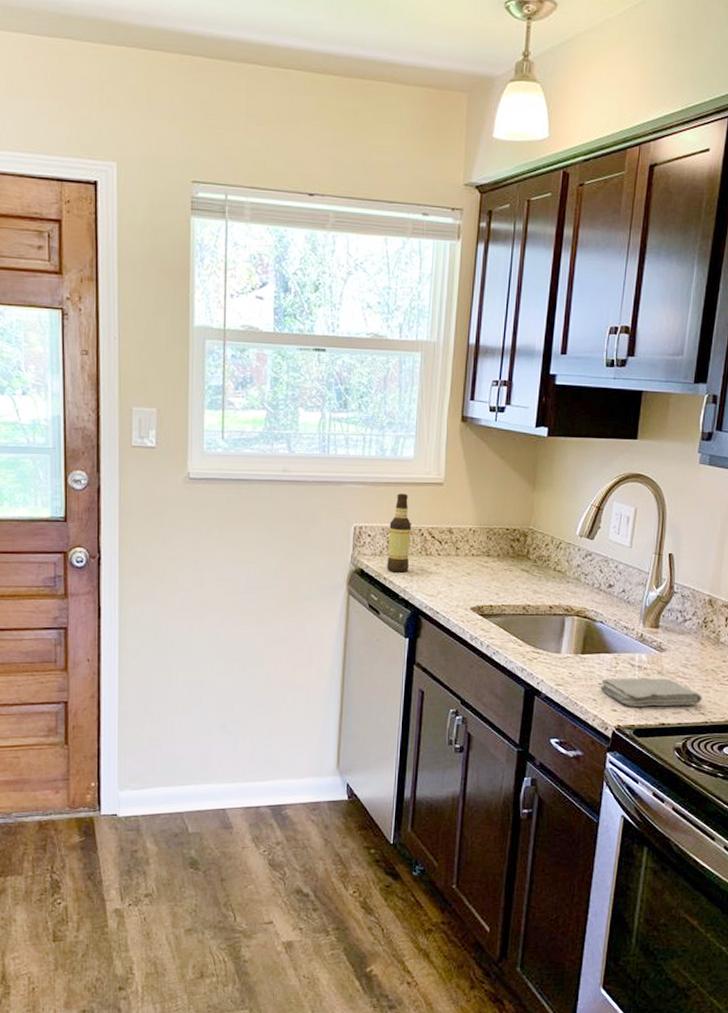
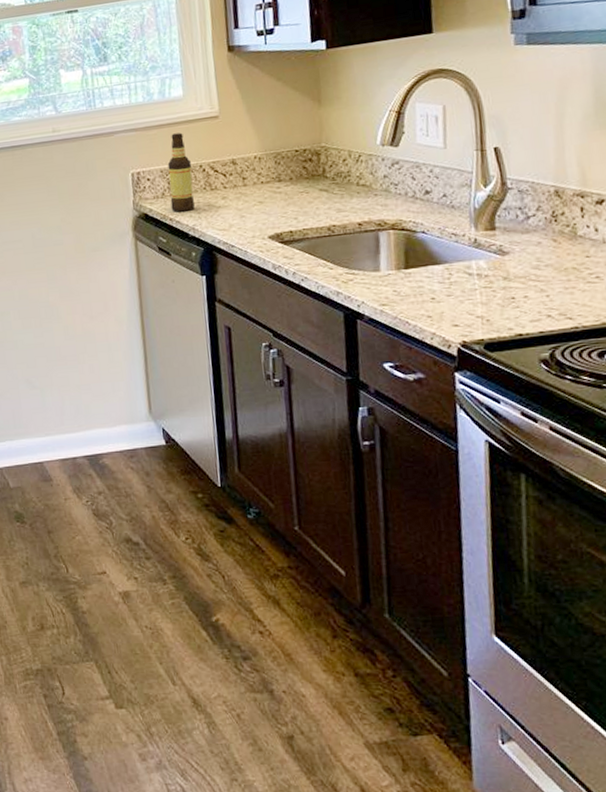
washcloth: present [601,678,702,707] -> none [434,283,566,319]

